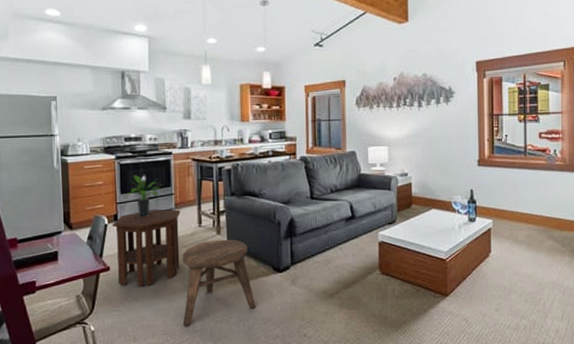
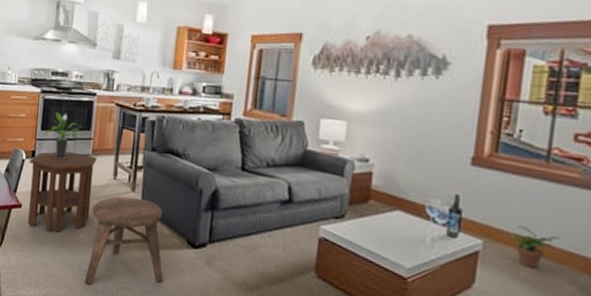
potted plant: none [509,204,540,233] -> present [510,226,561,268]

